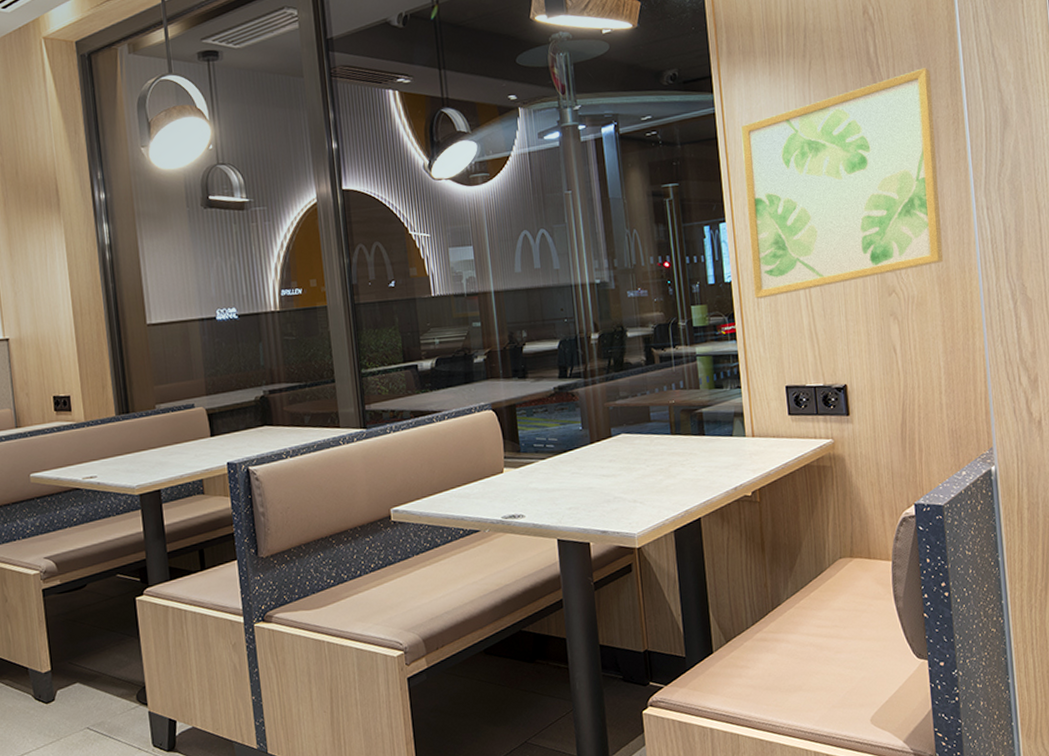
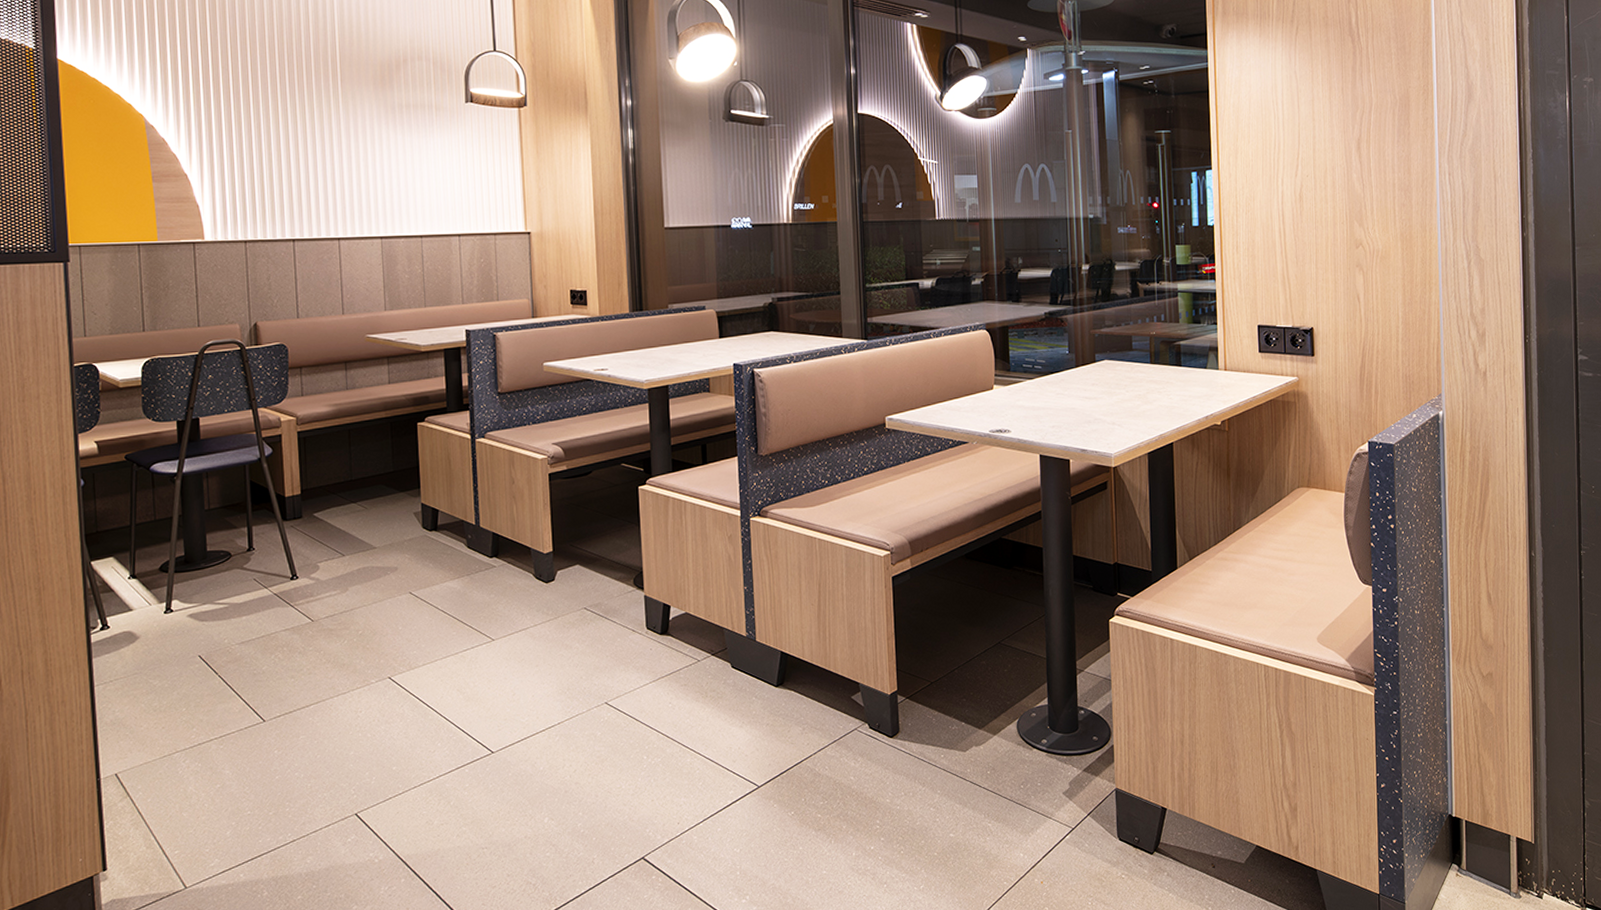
wall art: present [740,68,944,299] -> none [1230,41,1408,243]

